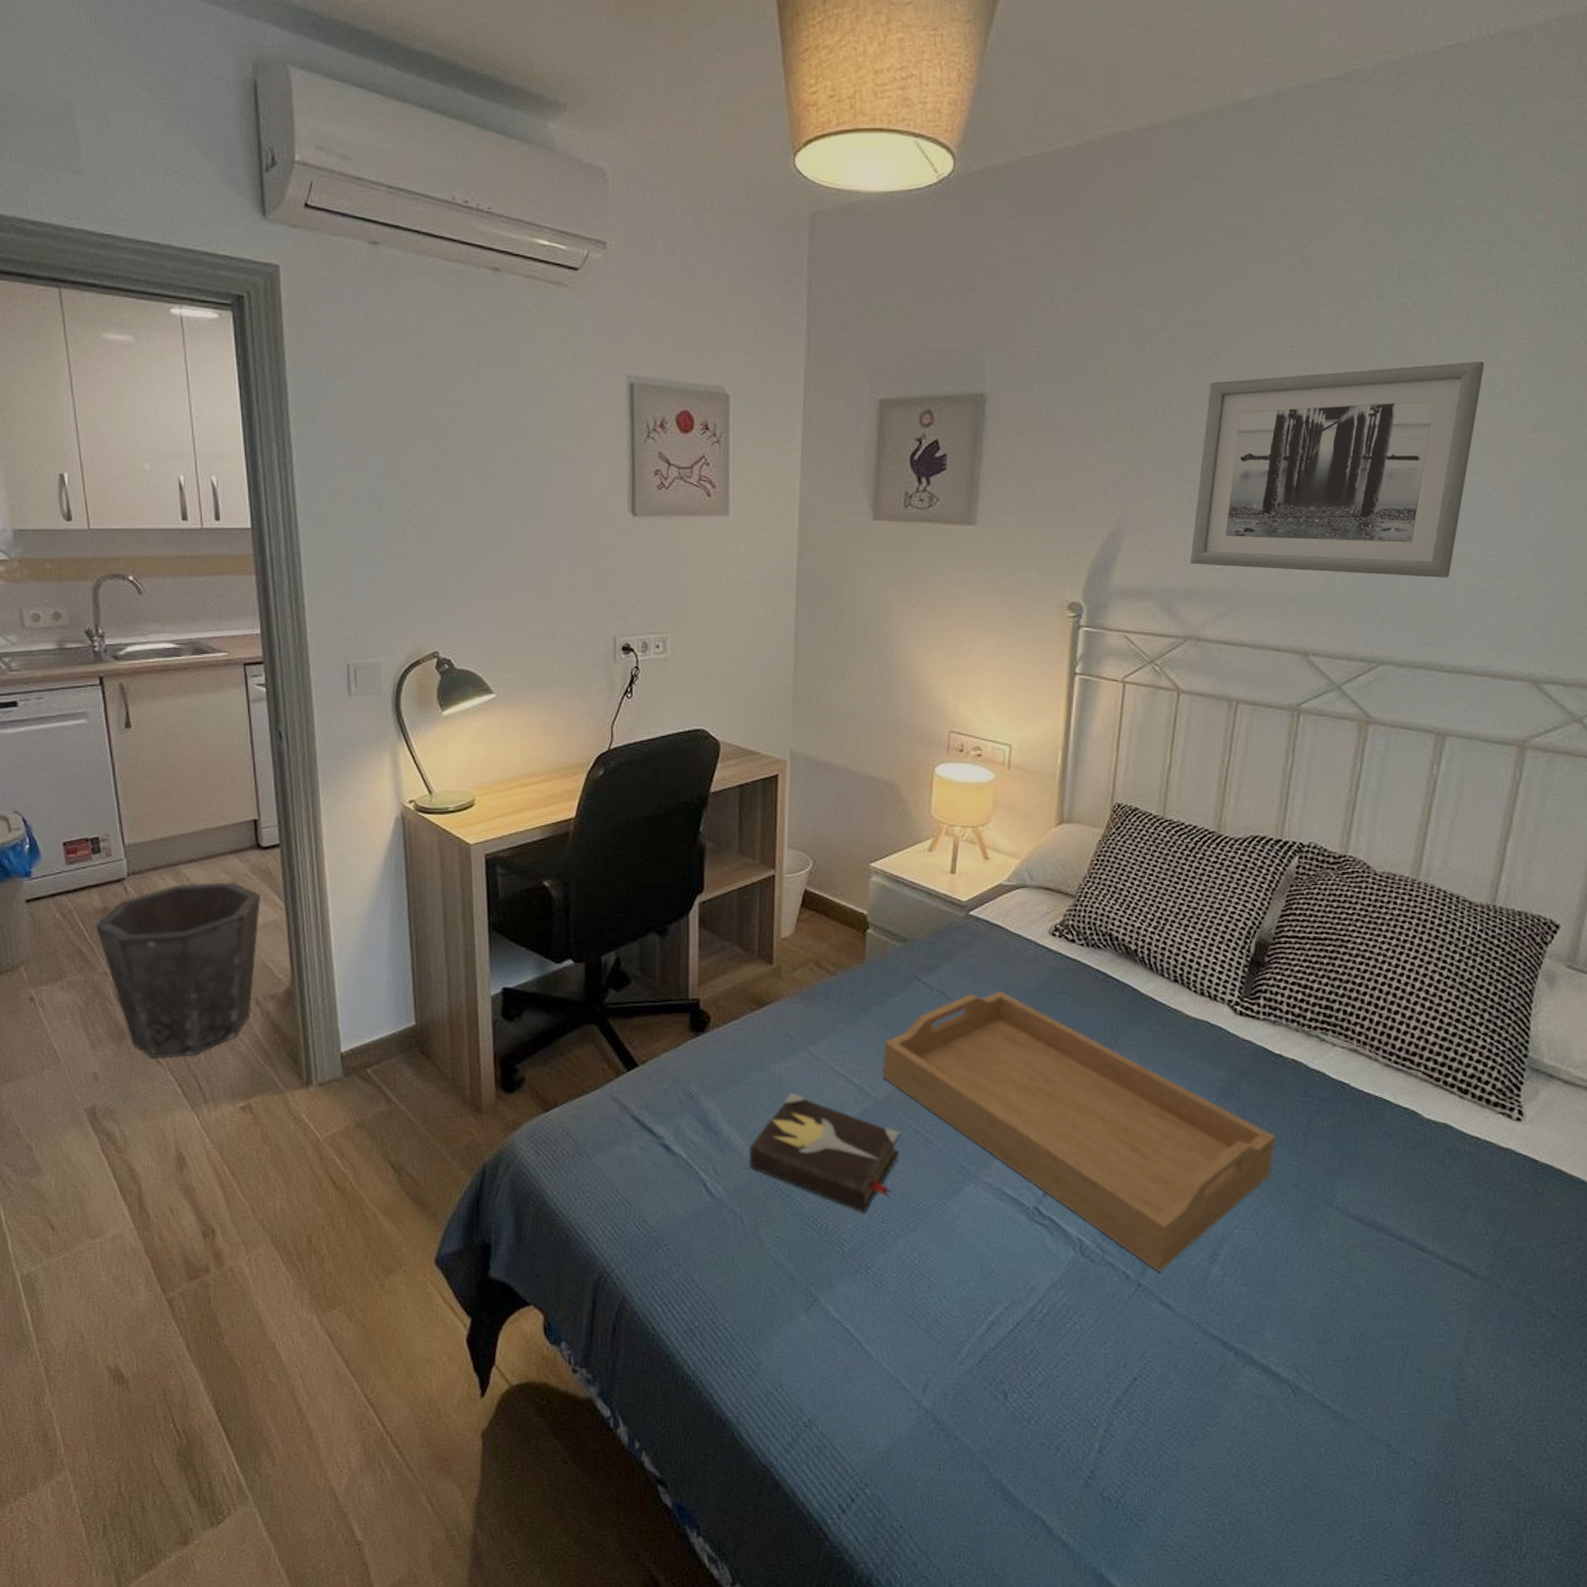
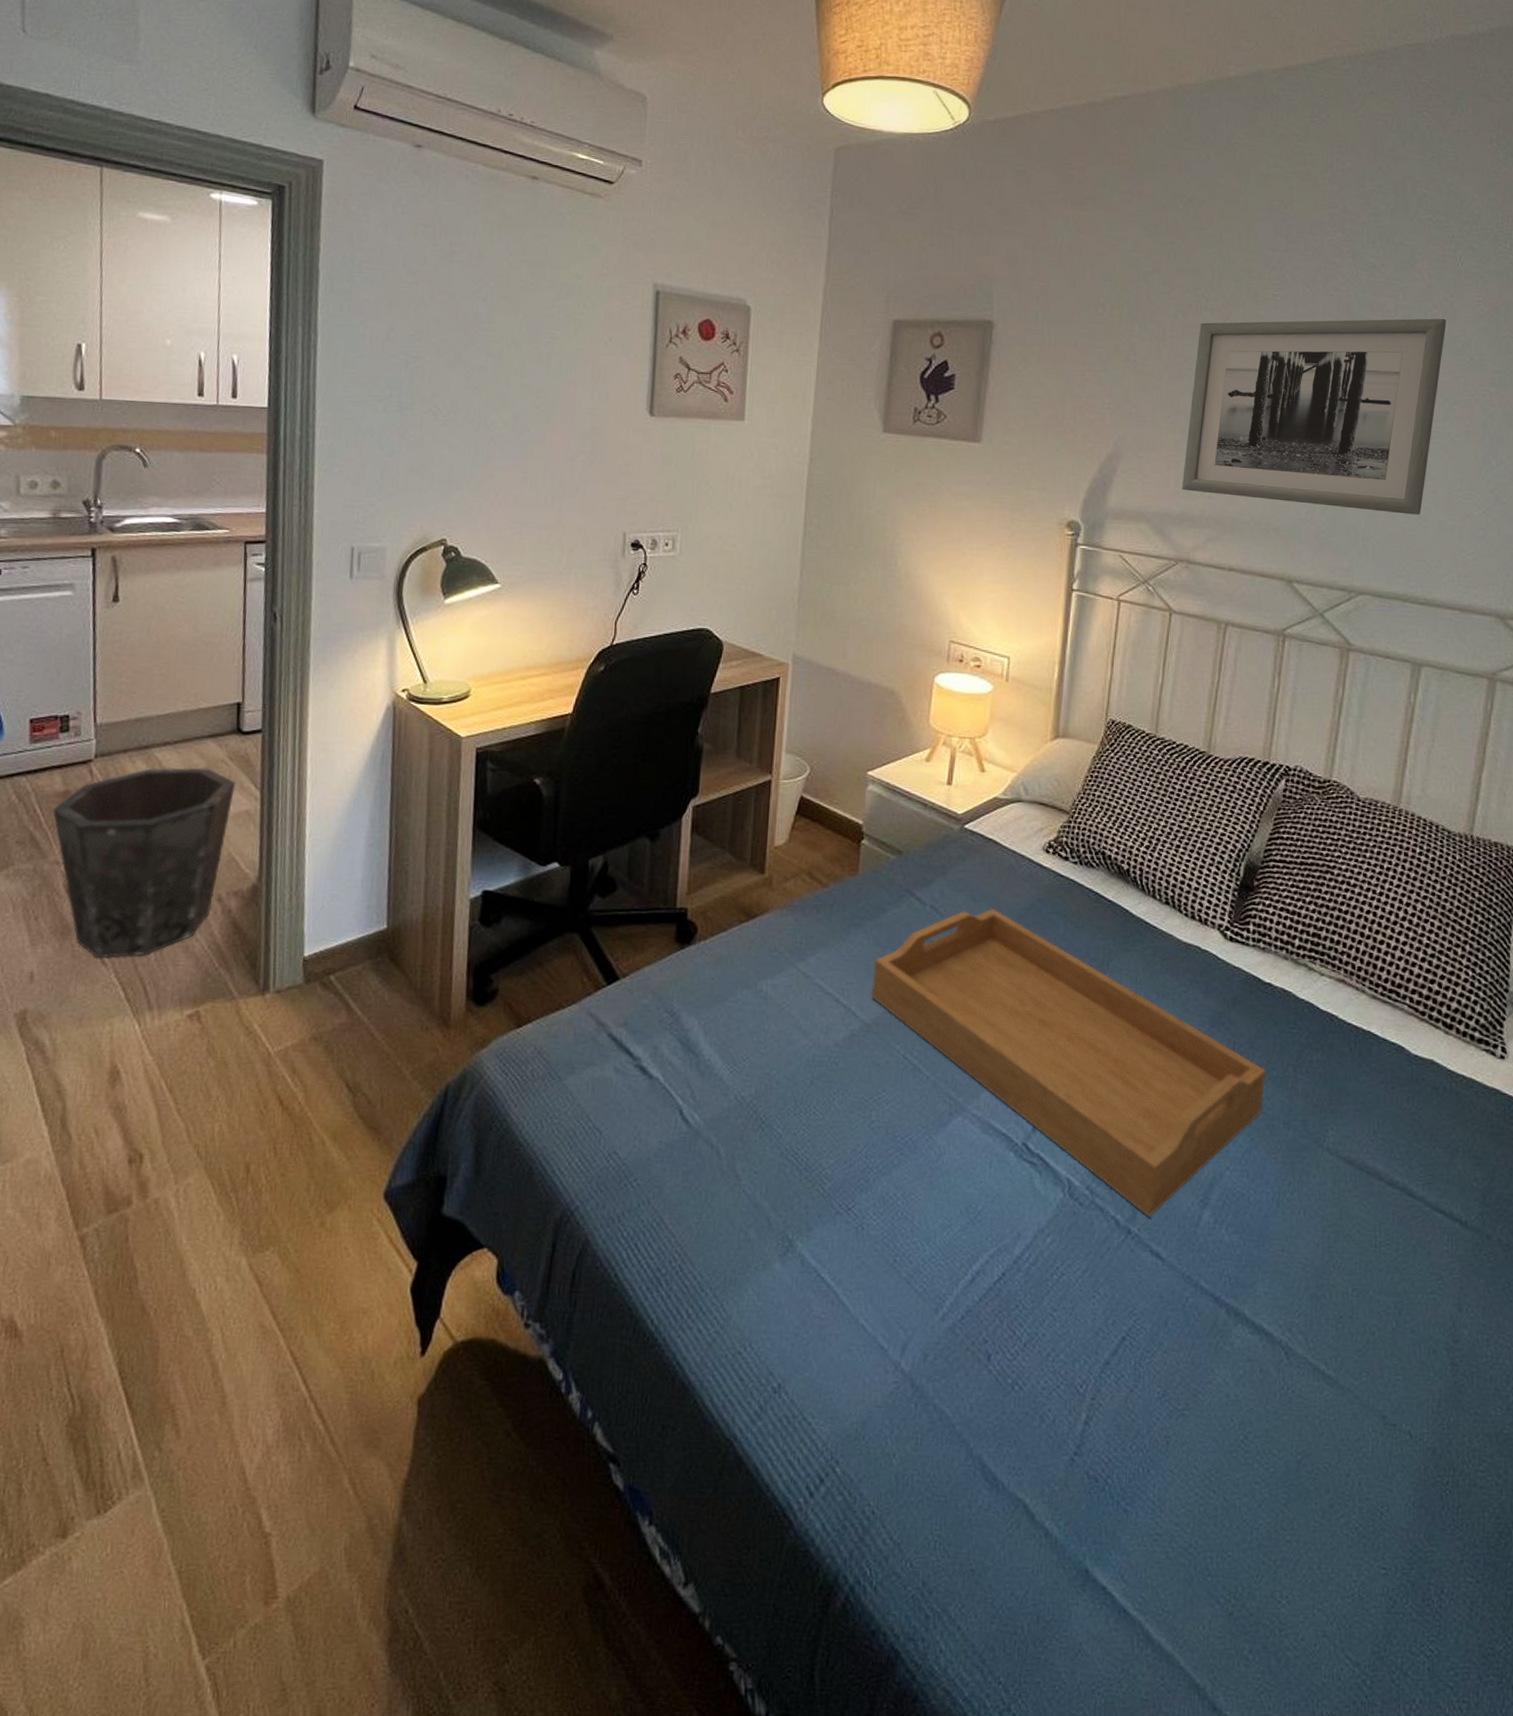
hardback book: present [749,1093,900,1214] -> none [728,1013,887,1148]

